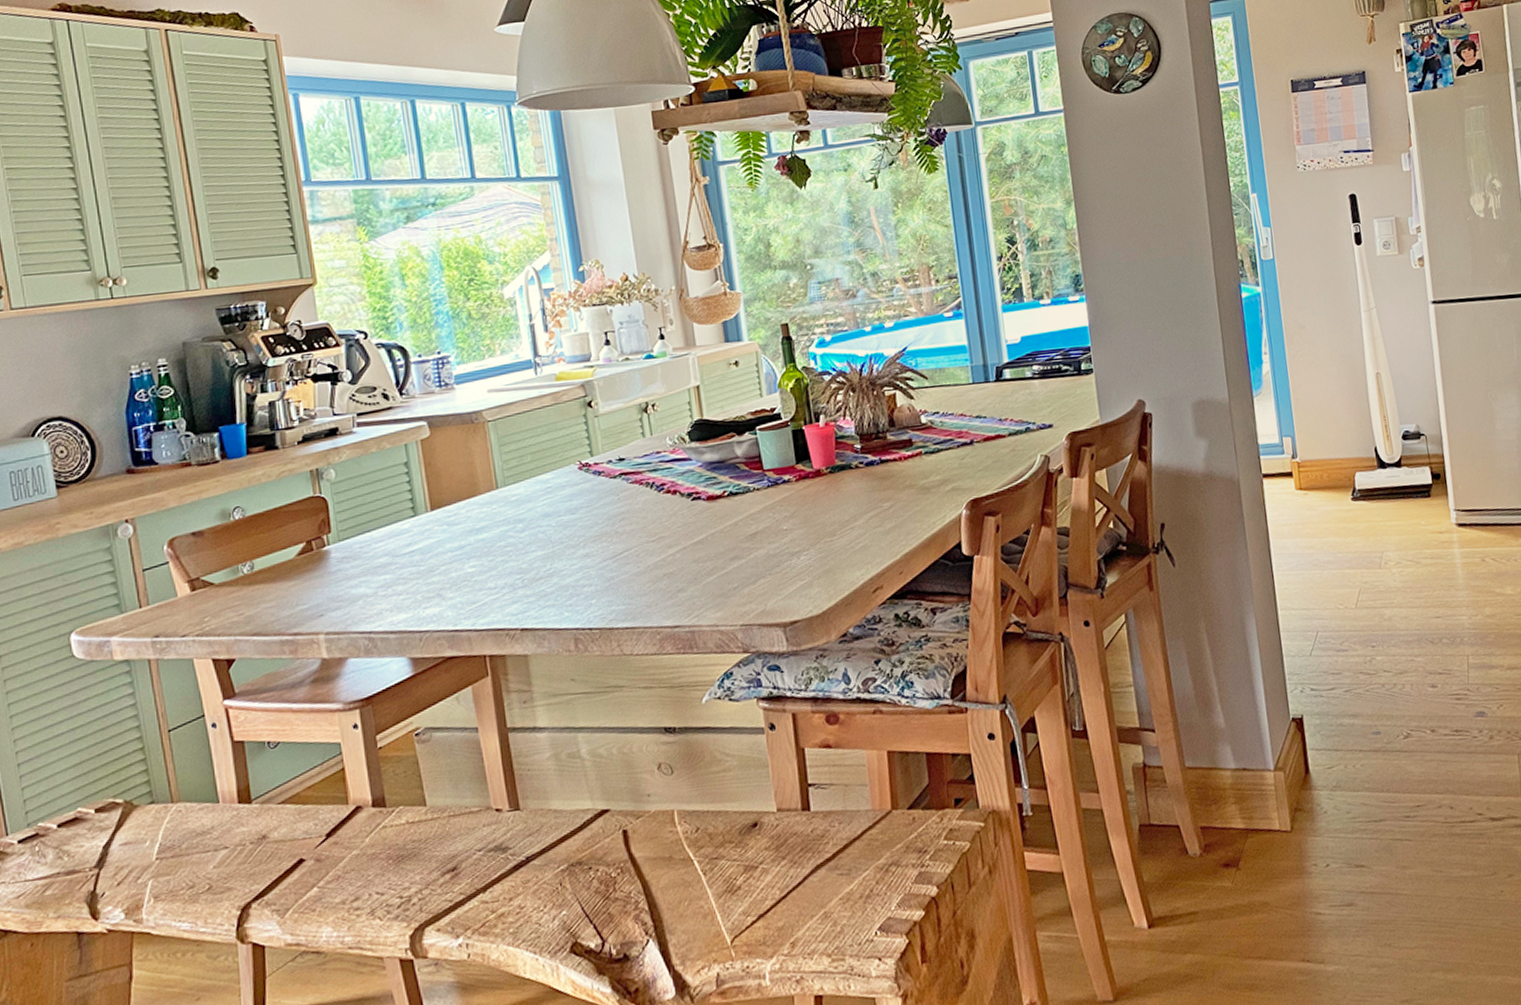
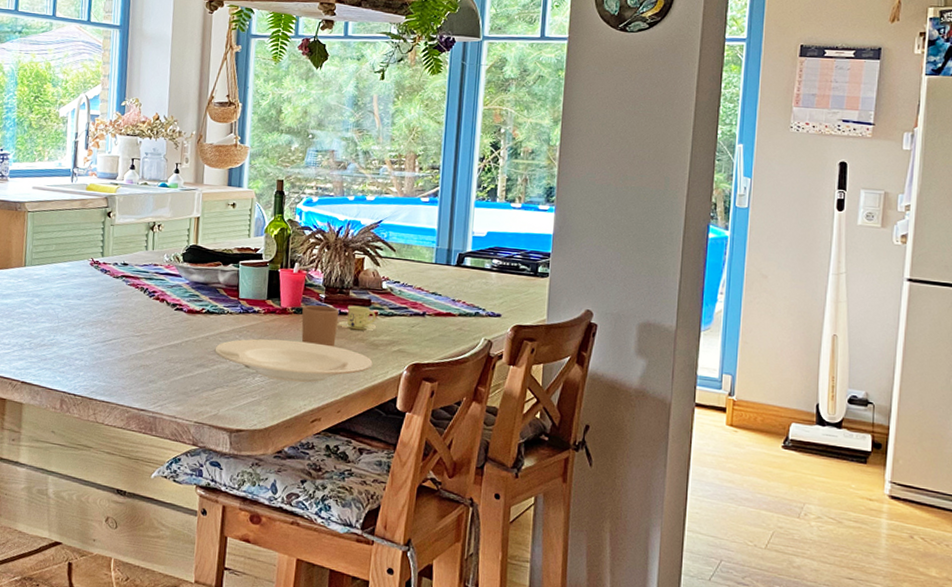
plate: none [747,500,928,555] -> present [214,338,373,383]
mug: none [838,456,883,504] -> present [301,304,340,347]
cup and saucer: none [881,447,924,478] -> present [338,305,377,332]

